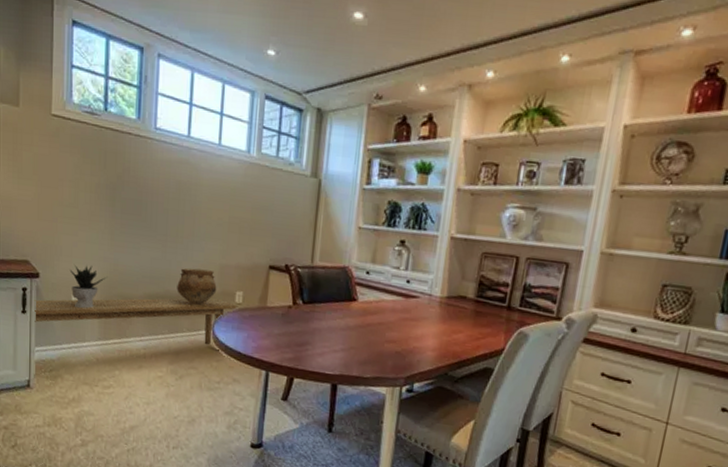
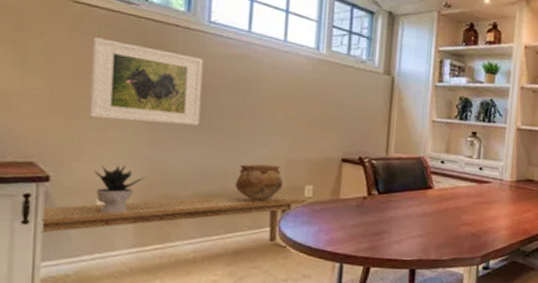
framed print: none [65,148,151,230] -> present [89,37,203,126]

